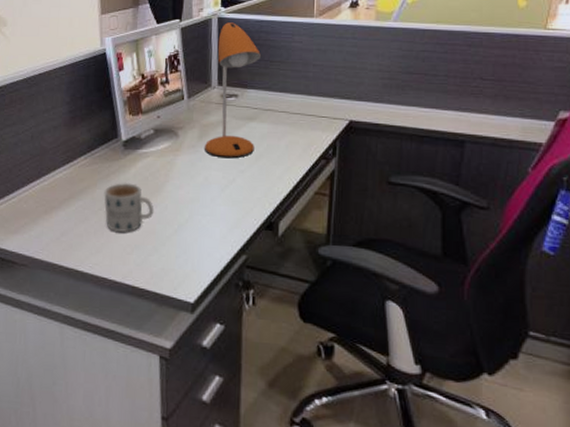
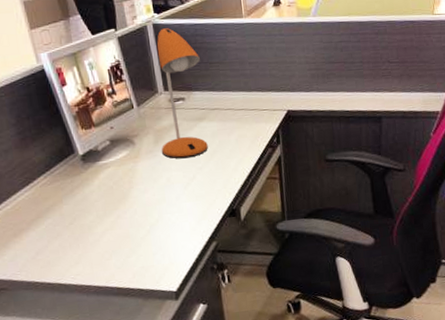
mug: present [104,182,155,232] -> none [71,194,125,242]

